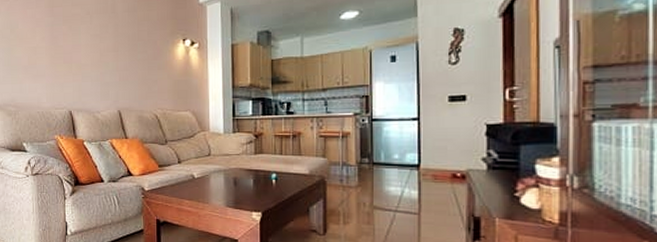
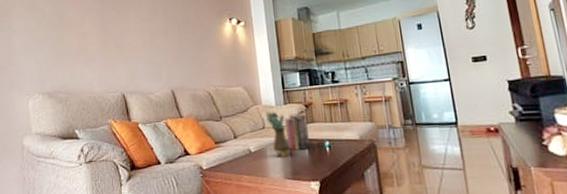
vase: none [212,138,234,185] -> present [265,110,290,157]
books: none [231,144,257,181] -> present [284,114,310,151]

